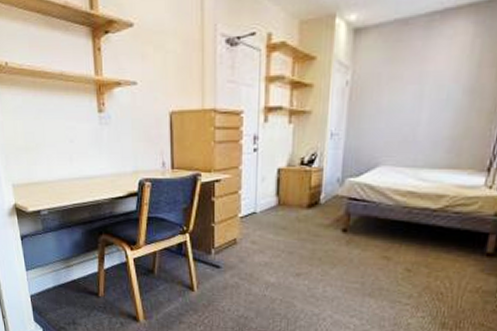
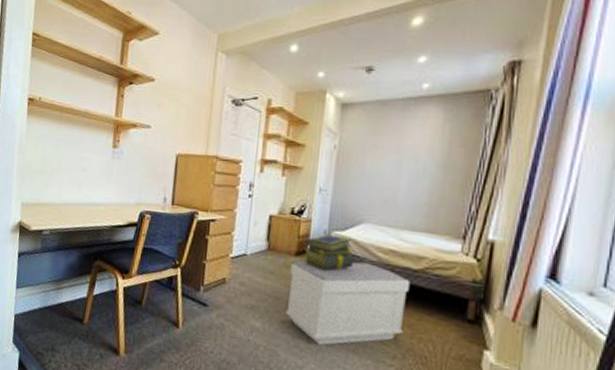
bench: none [299,207,429,293] -> present [285,260,411,346]
stack of books: none [316,182,370,221] -> present [303,234,354,271]

